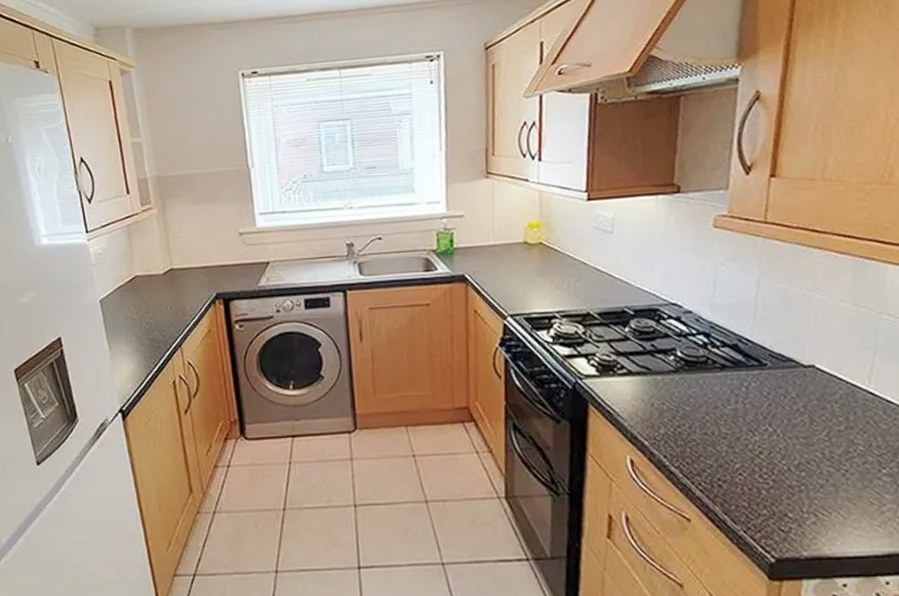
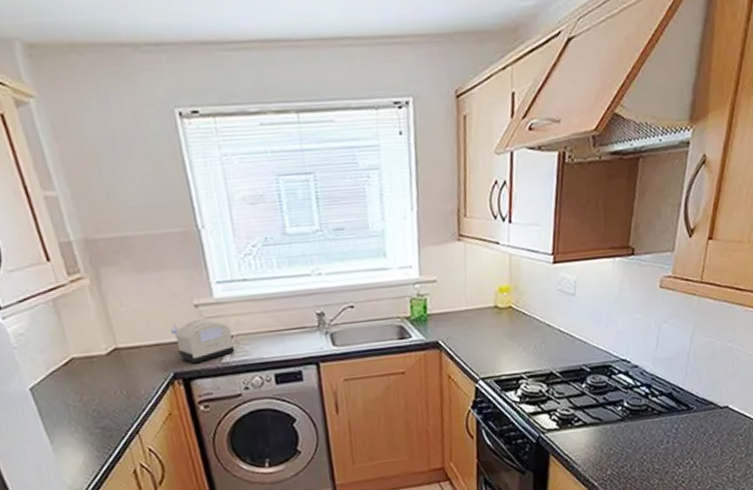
toaster: none [217,245,271,286] -> present [170,319,235,364]

